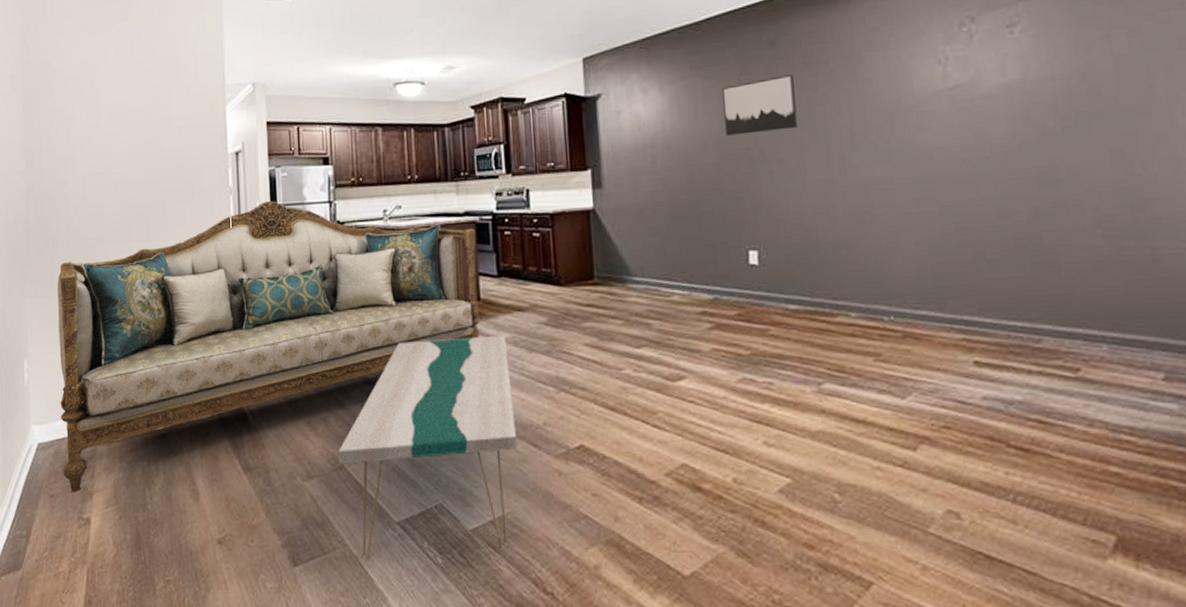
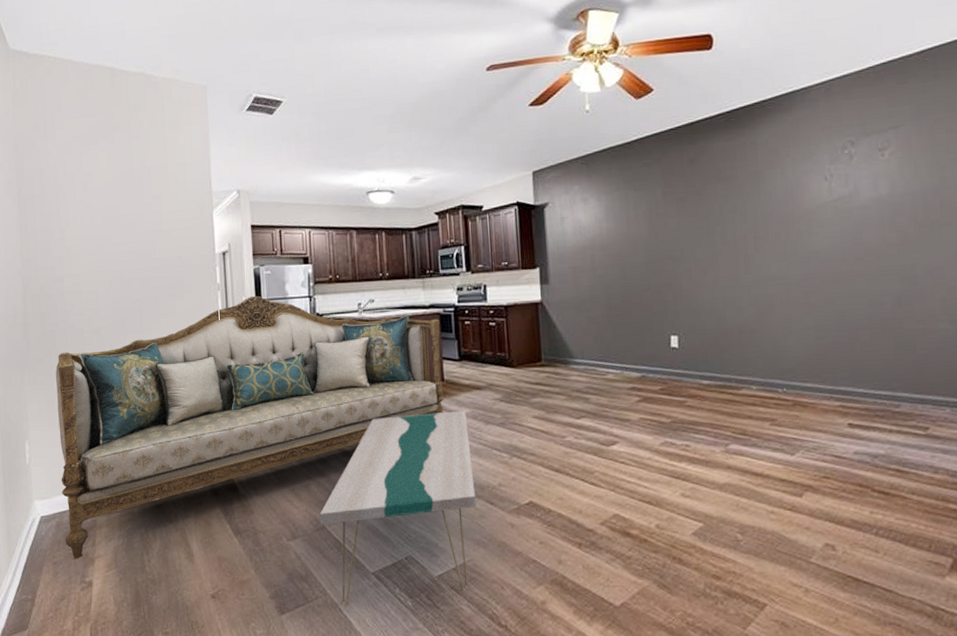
wall art: present [722,75,797,136] -> none [650,188,711,239]

